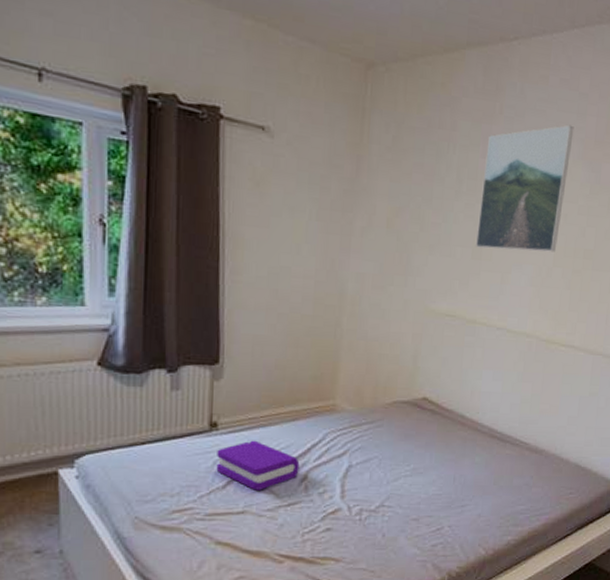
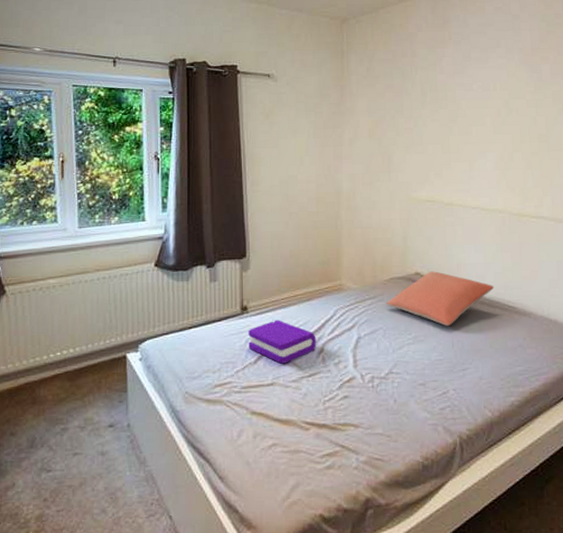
pillow: none [385,397,509,459] -> present [386,271,495,326]
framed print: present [476,124,574,252] -> none [442,39,514,144]

